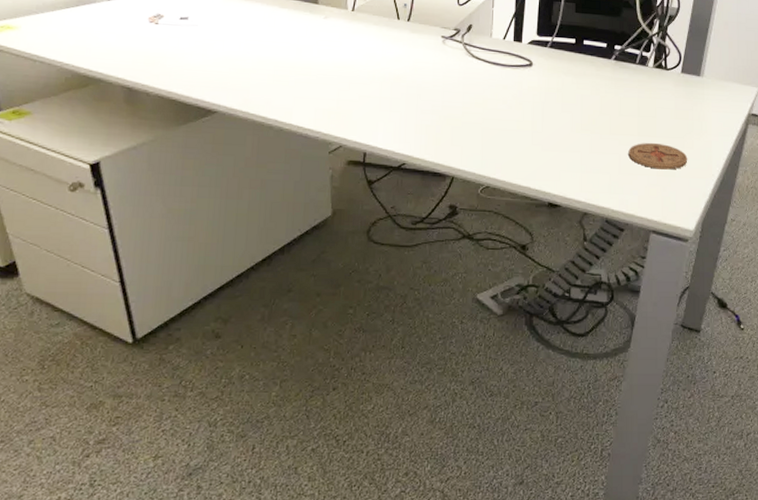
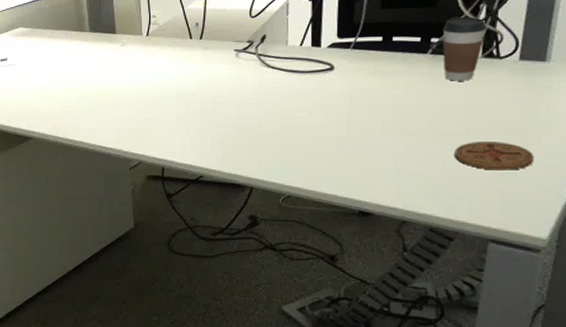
coffee cup: none [624,28,658,88] -> present [442,16,487,81]

